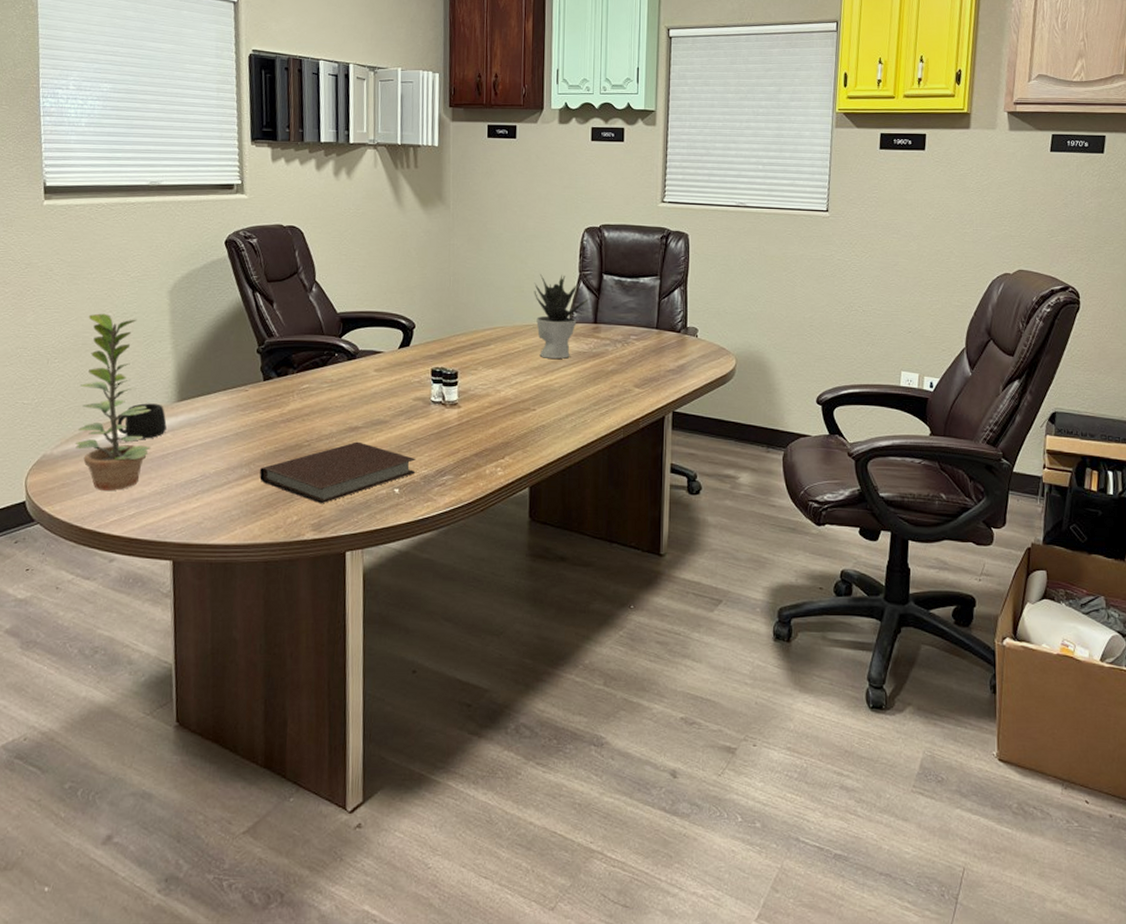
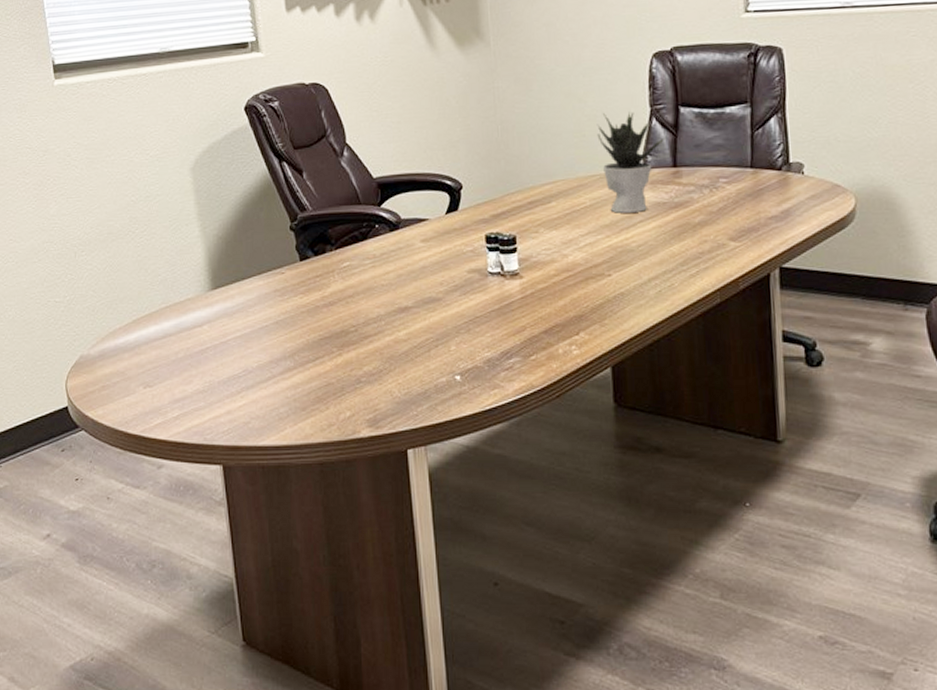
plant: present [75,313,151,491] -> none [109,198,188,391]
mug: present [116,403,168,439] -> none [151,293,204,333]
notebook: present [259,441,416,504] -> none [306,323,478,397]

